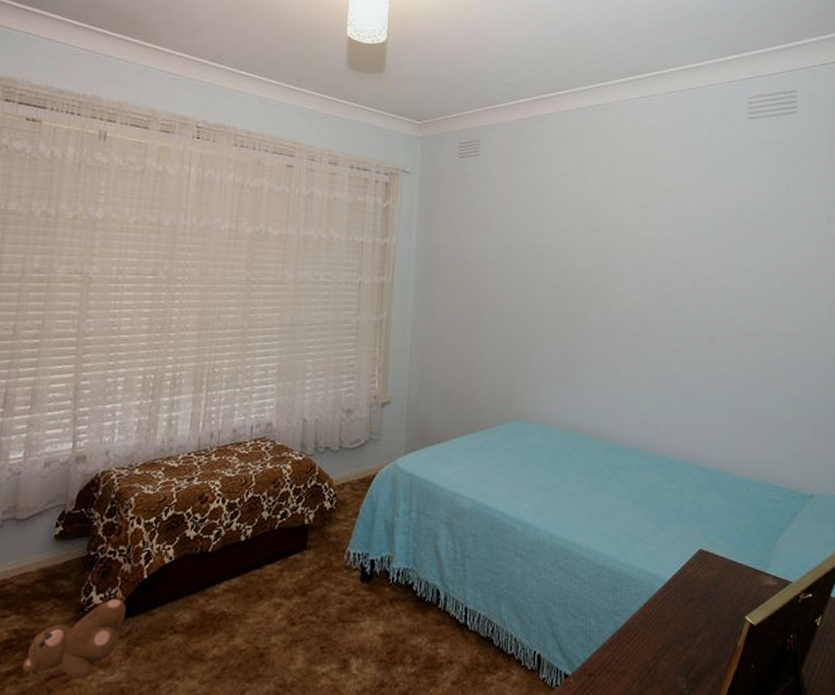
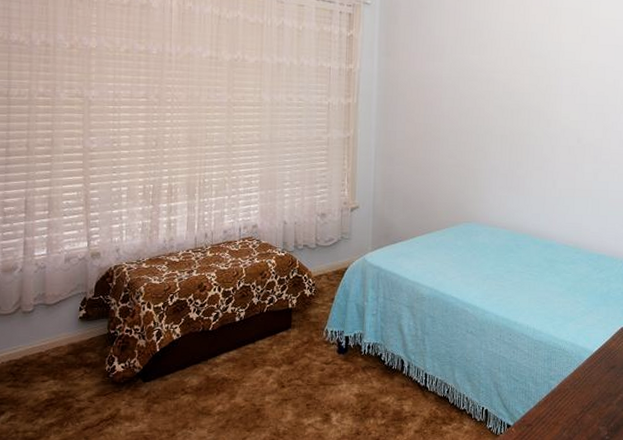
teddy bear: present [22,598,126,679] -> none [62,367,144,429]

